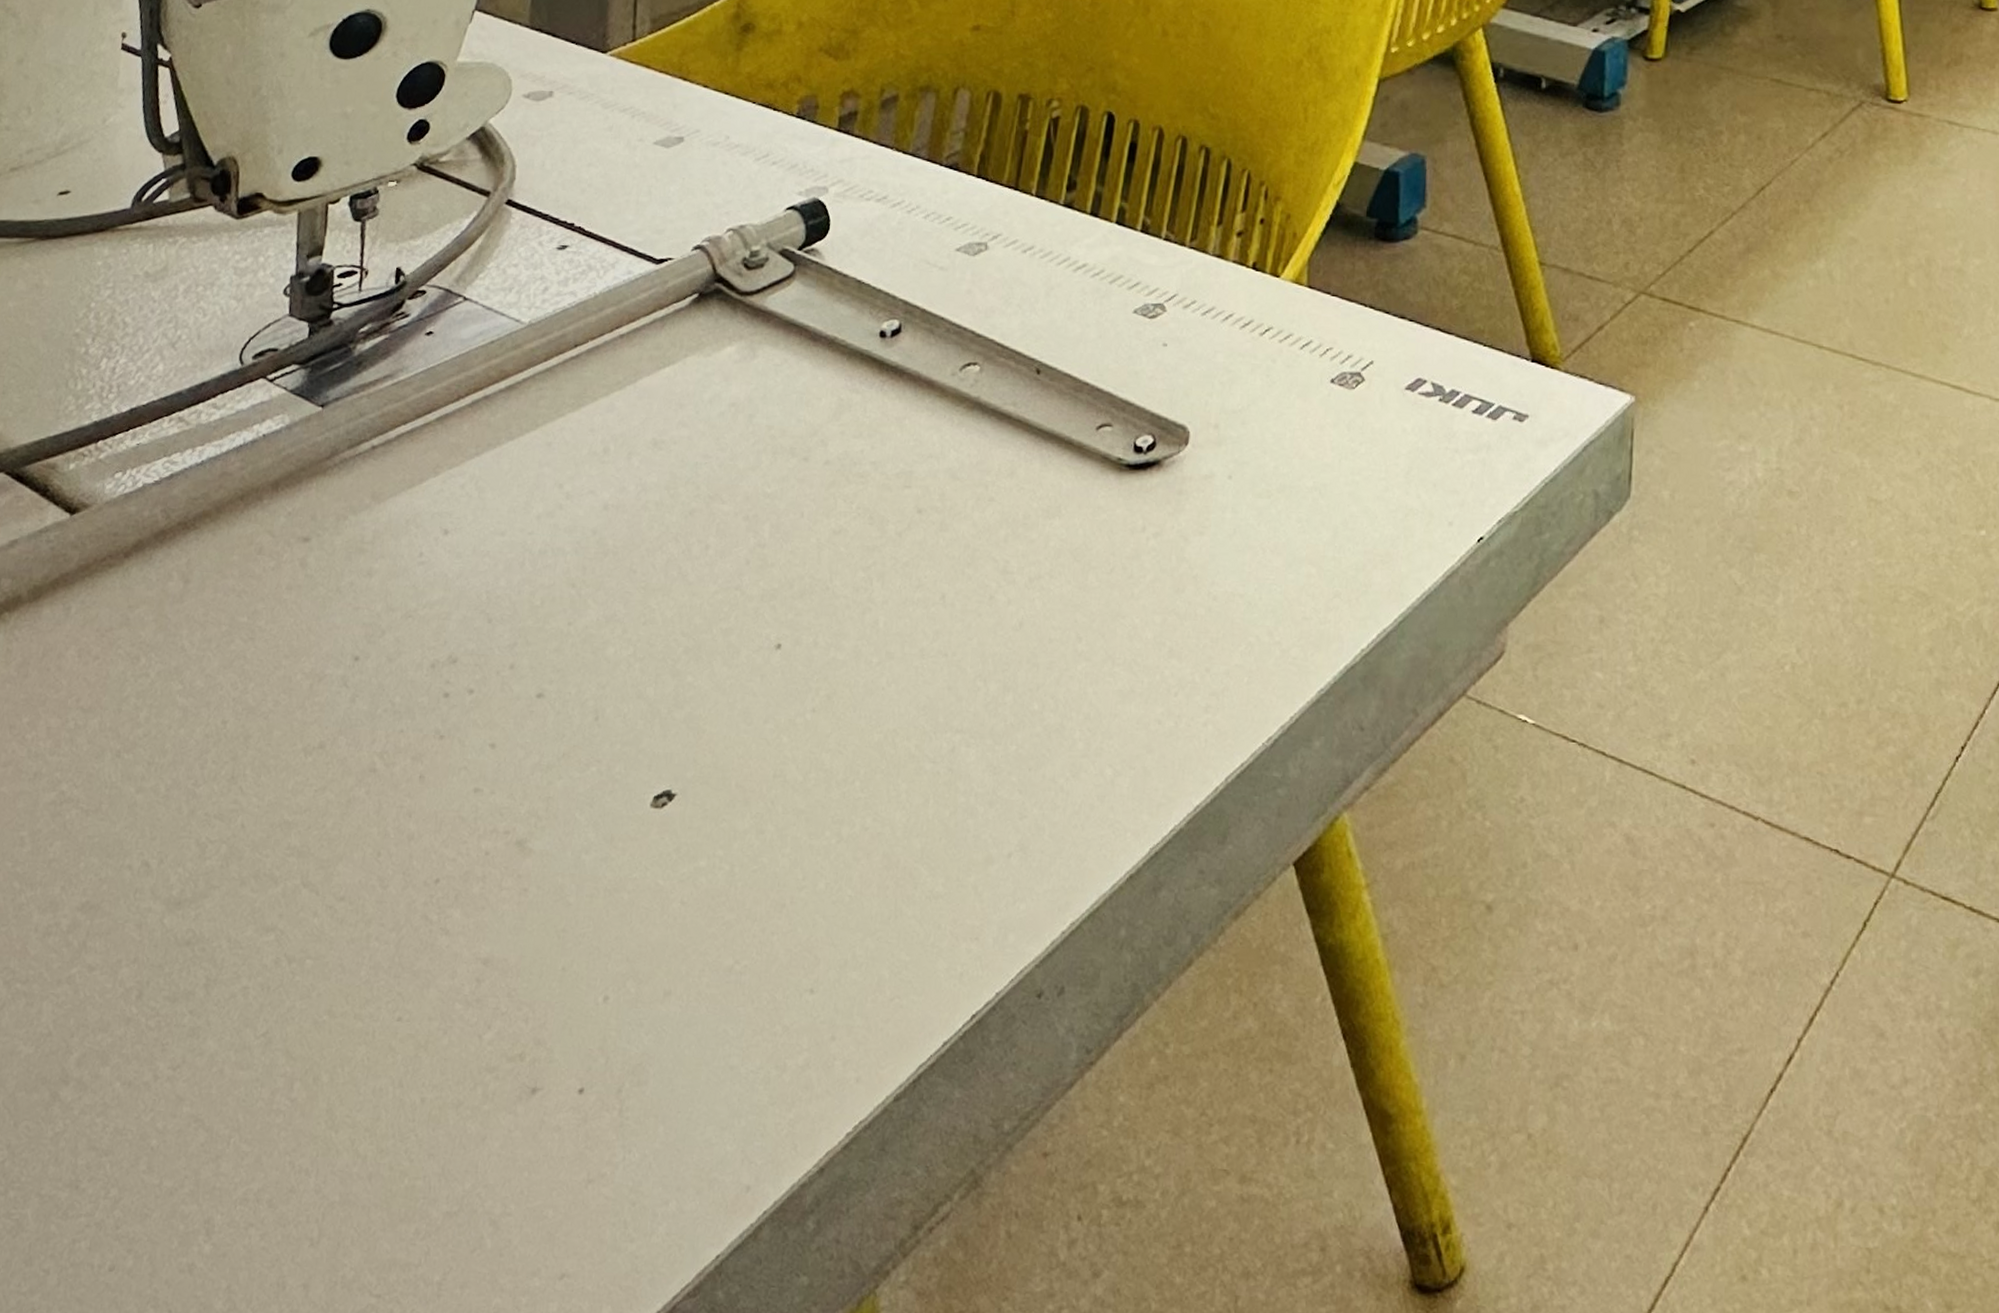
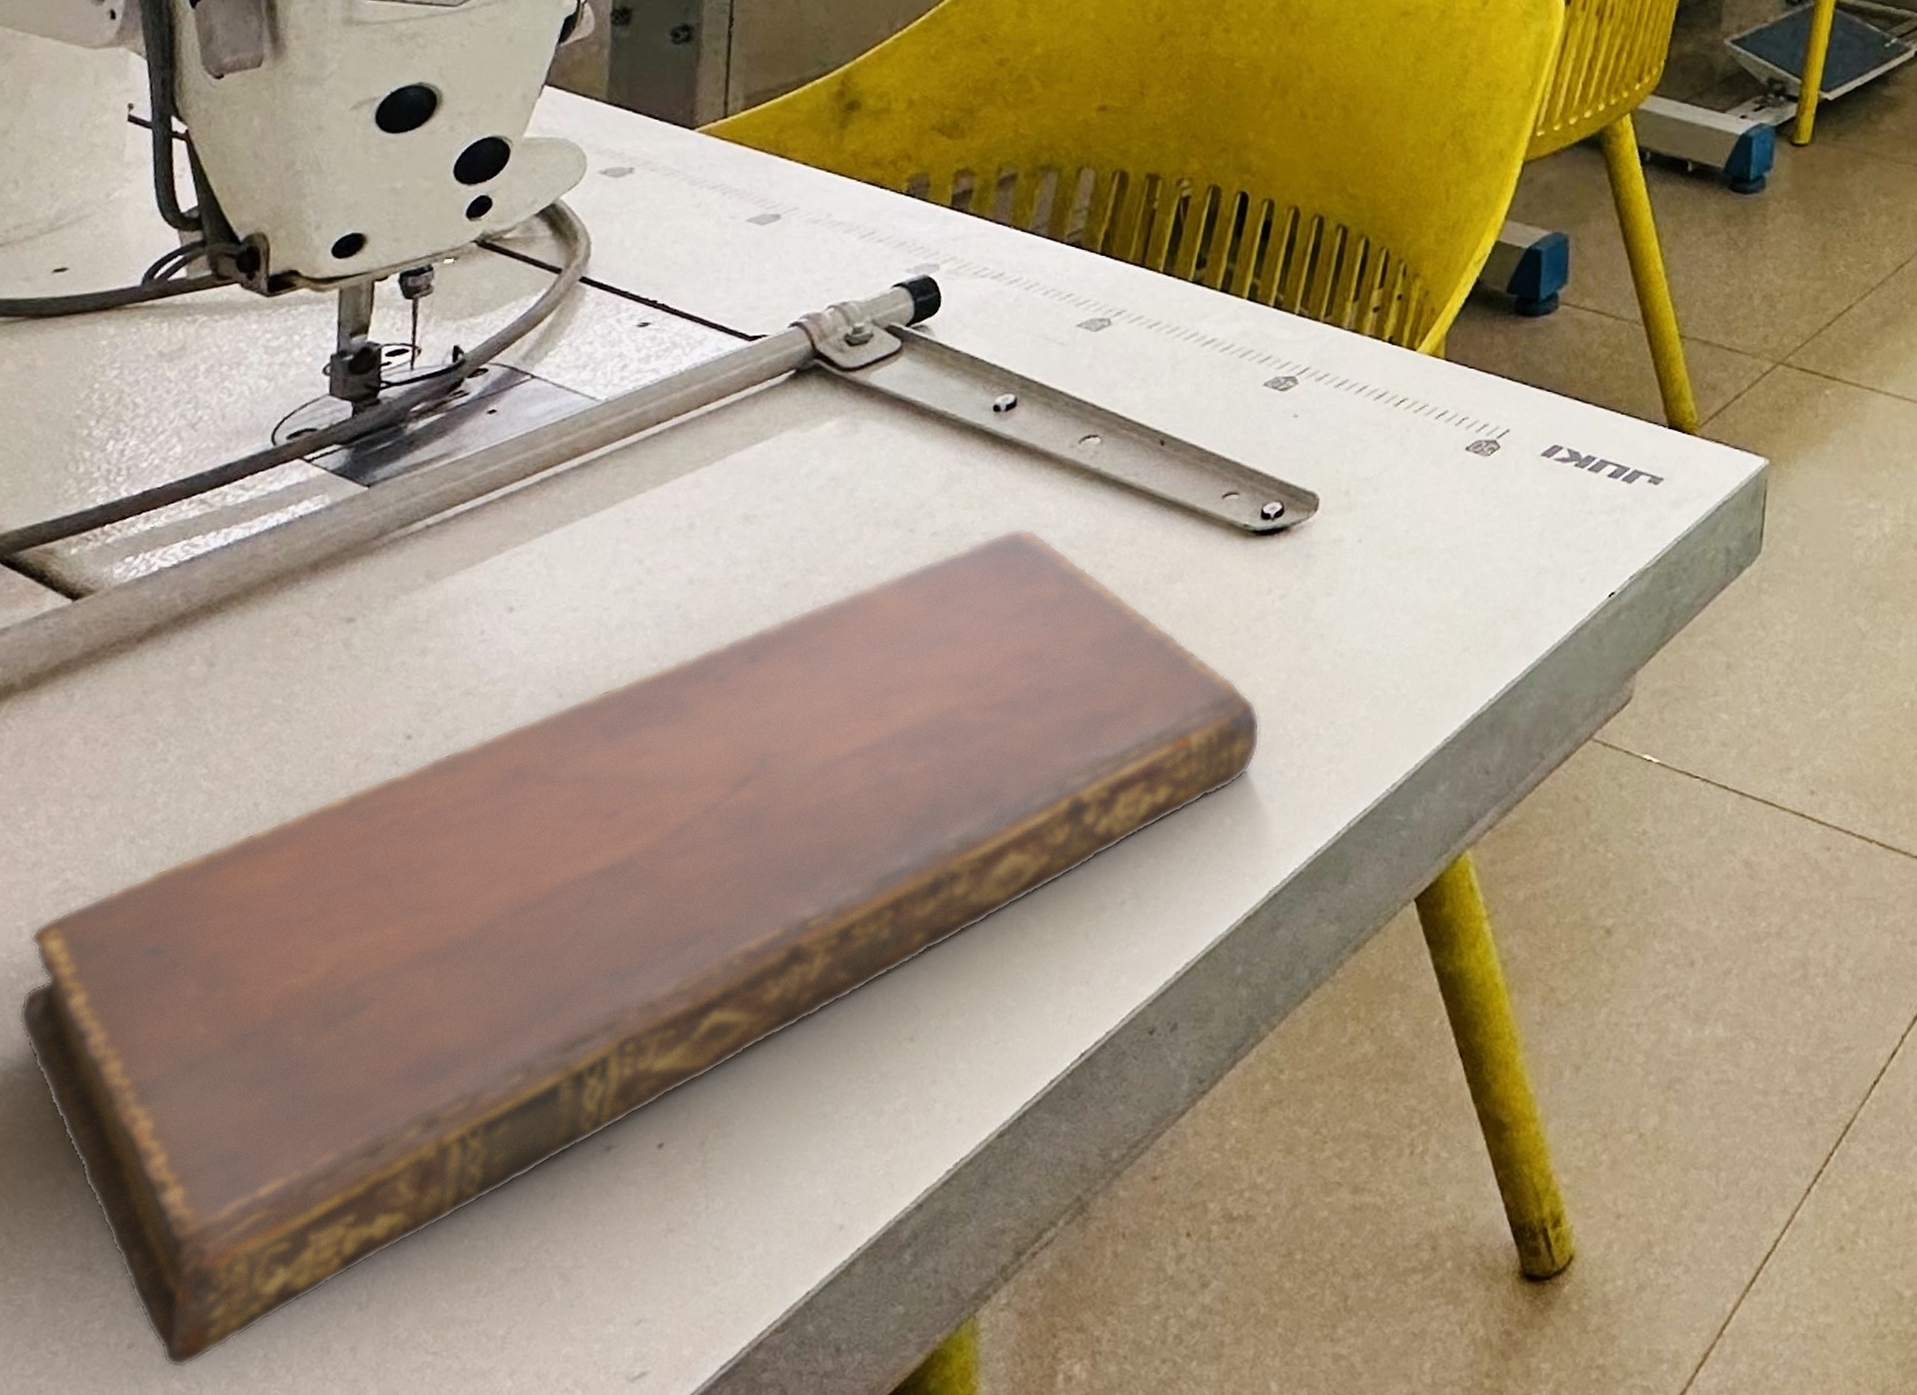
notebook: none [19,458,1138,1295] -> present [17,528,1261,1369]

